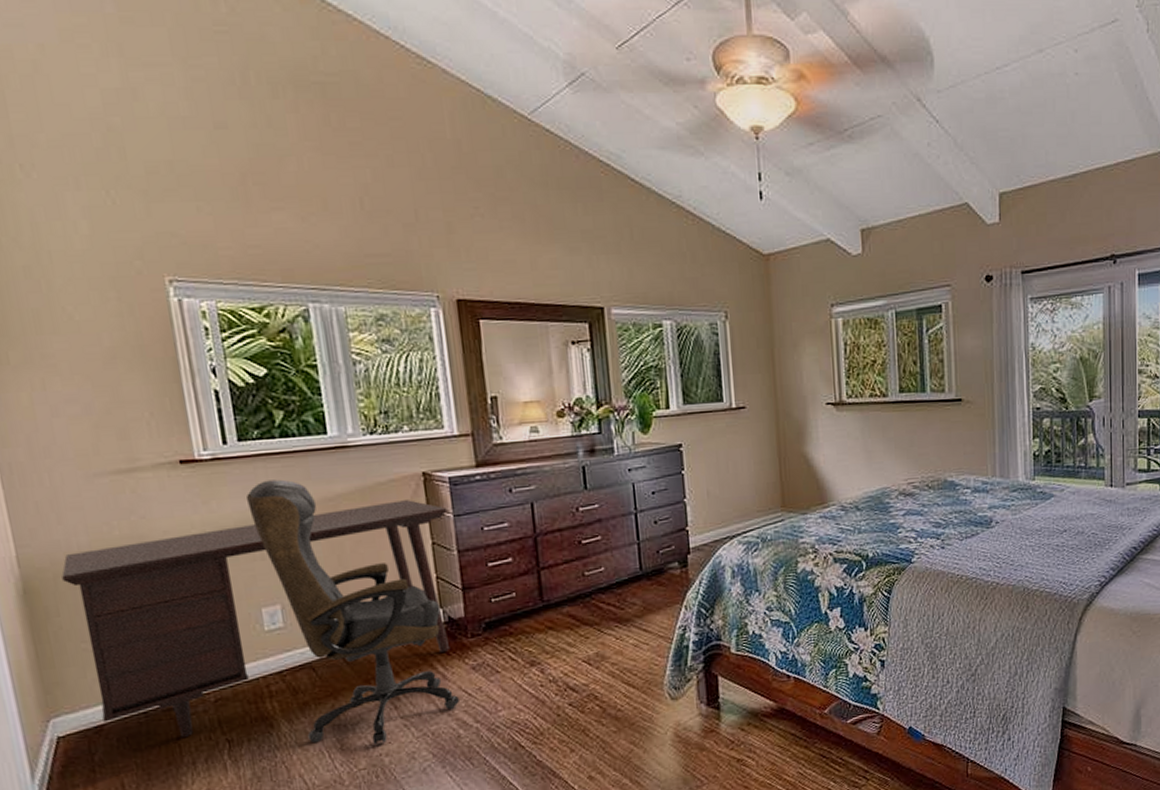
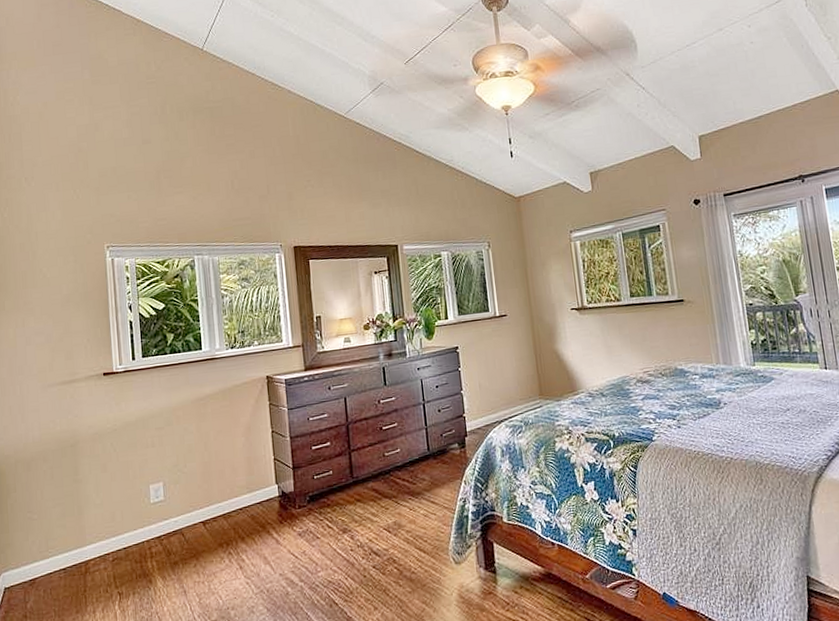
desk: present [61,500,451,738] -> none [20,397,284,591]
office chair: present [247,479,461,745] -> none [145,385,289,600]

